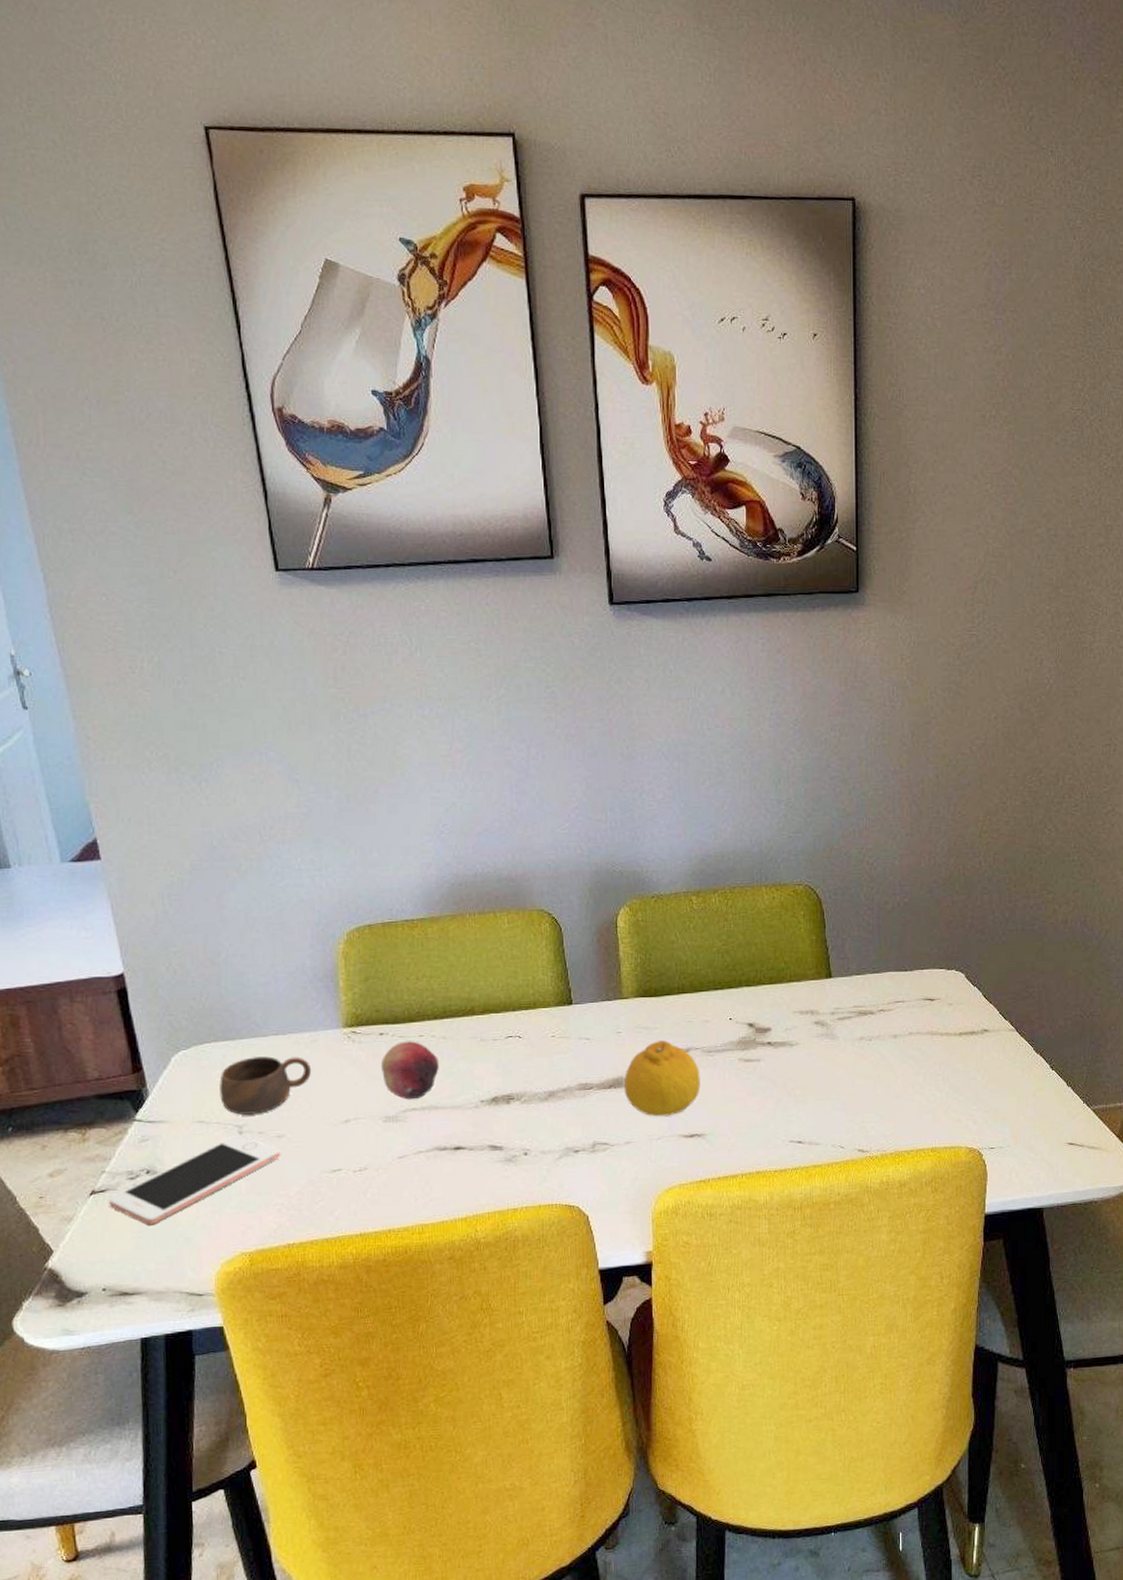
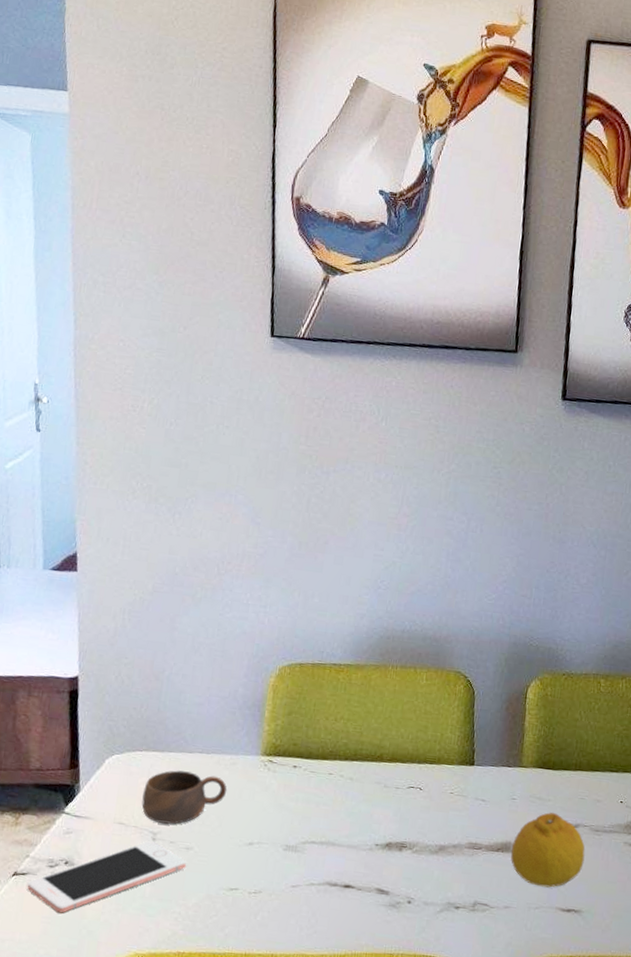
fruit: present [381,1041,439,1100] -> none [289,776,343,833]

